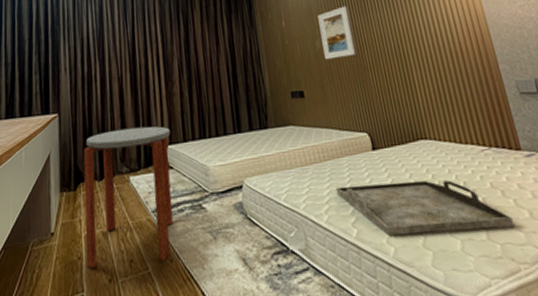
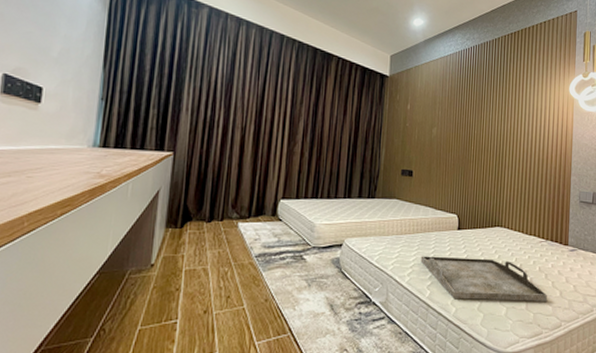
side table: present [83,126,174,269] -> none [184,177,286,301]
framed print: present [317,5,357,60] -> none [437,101,467,148]

